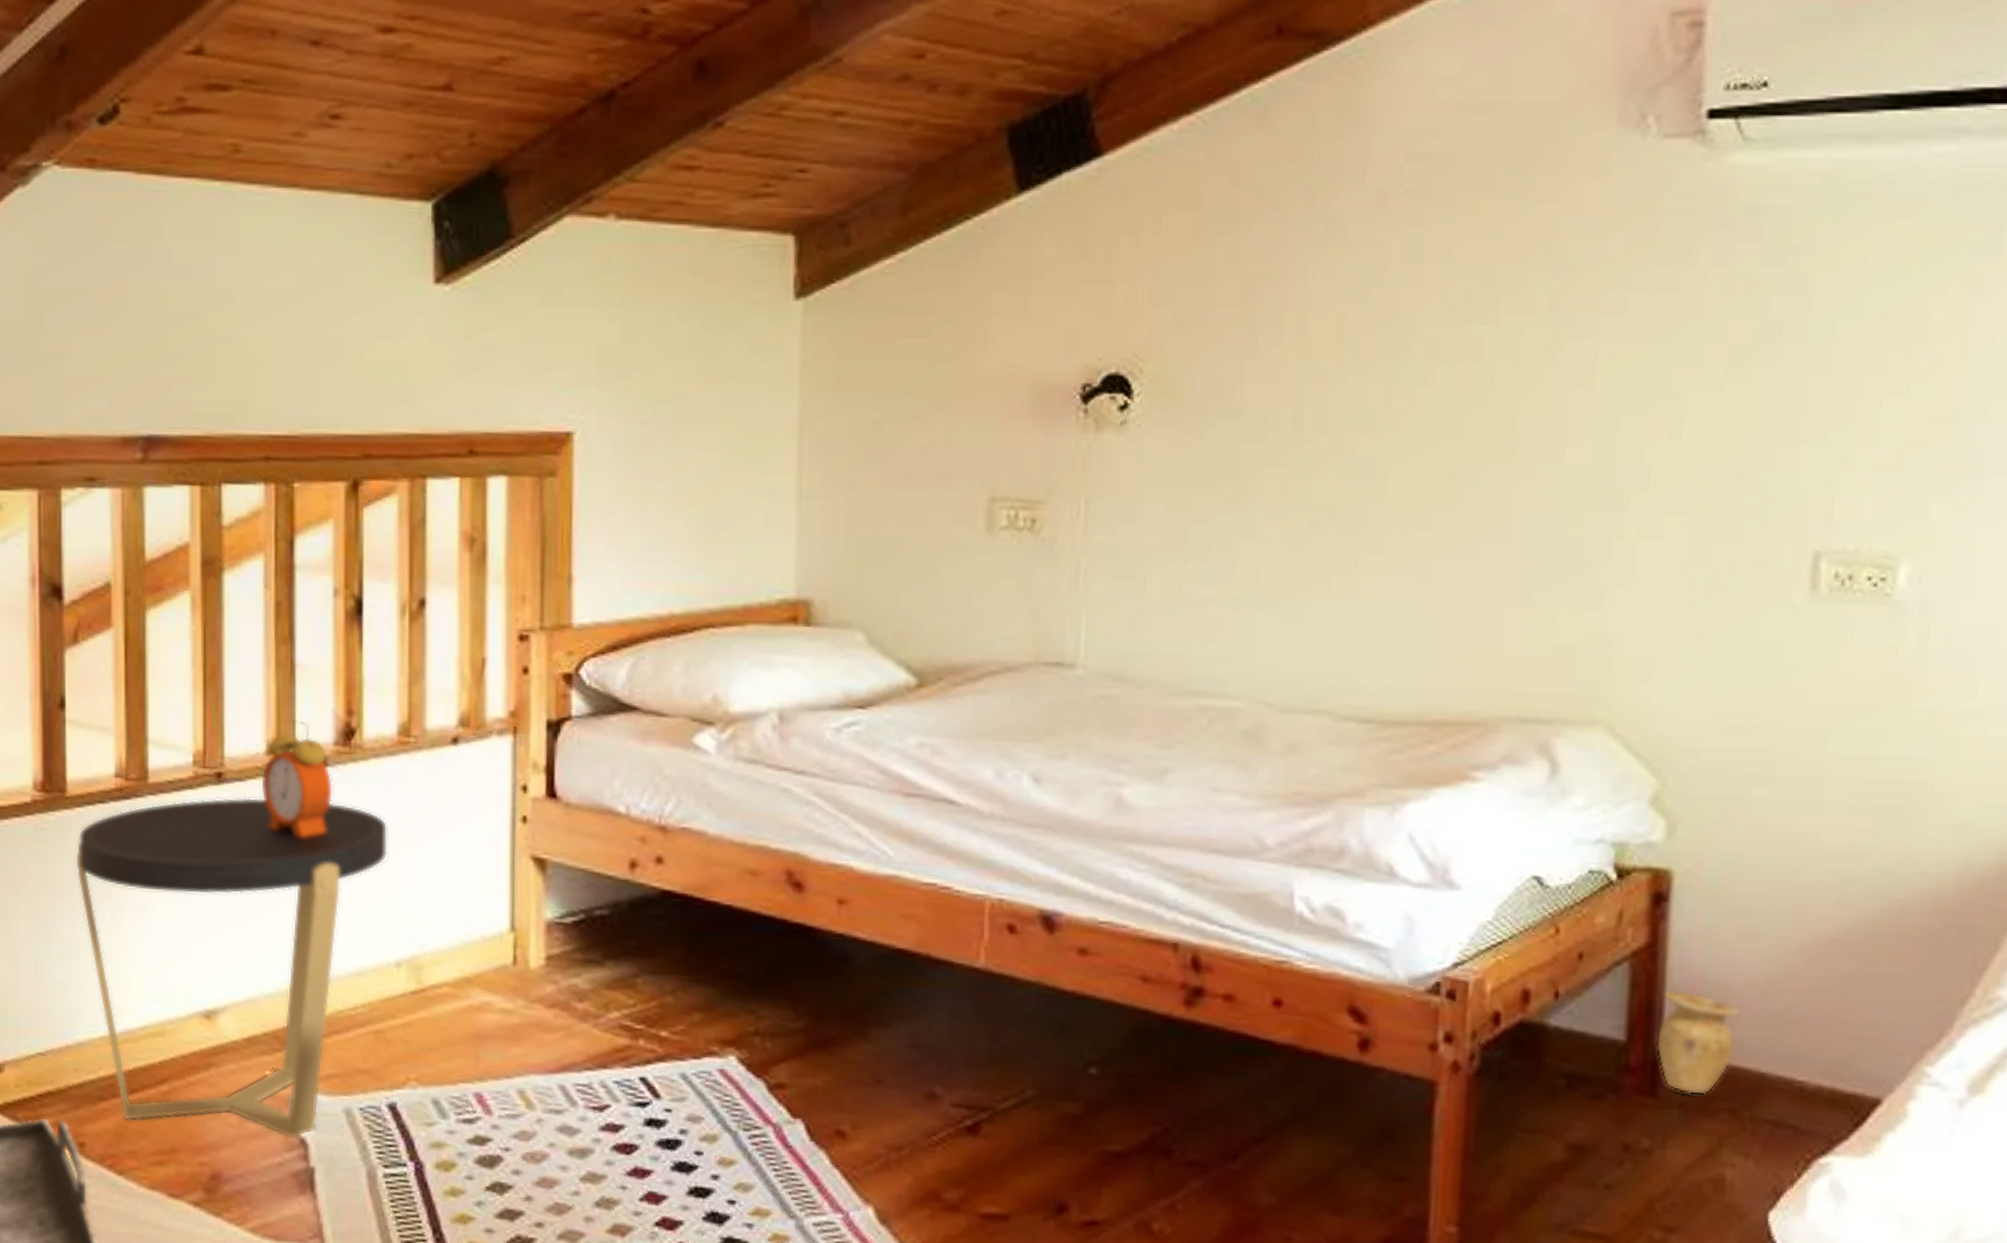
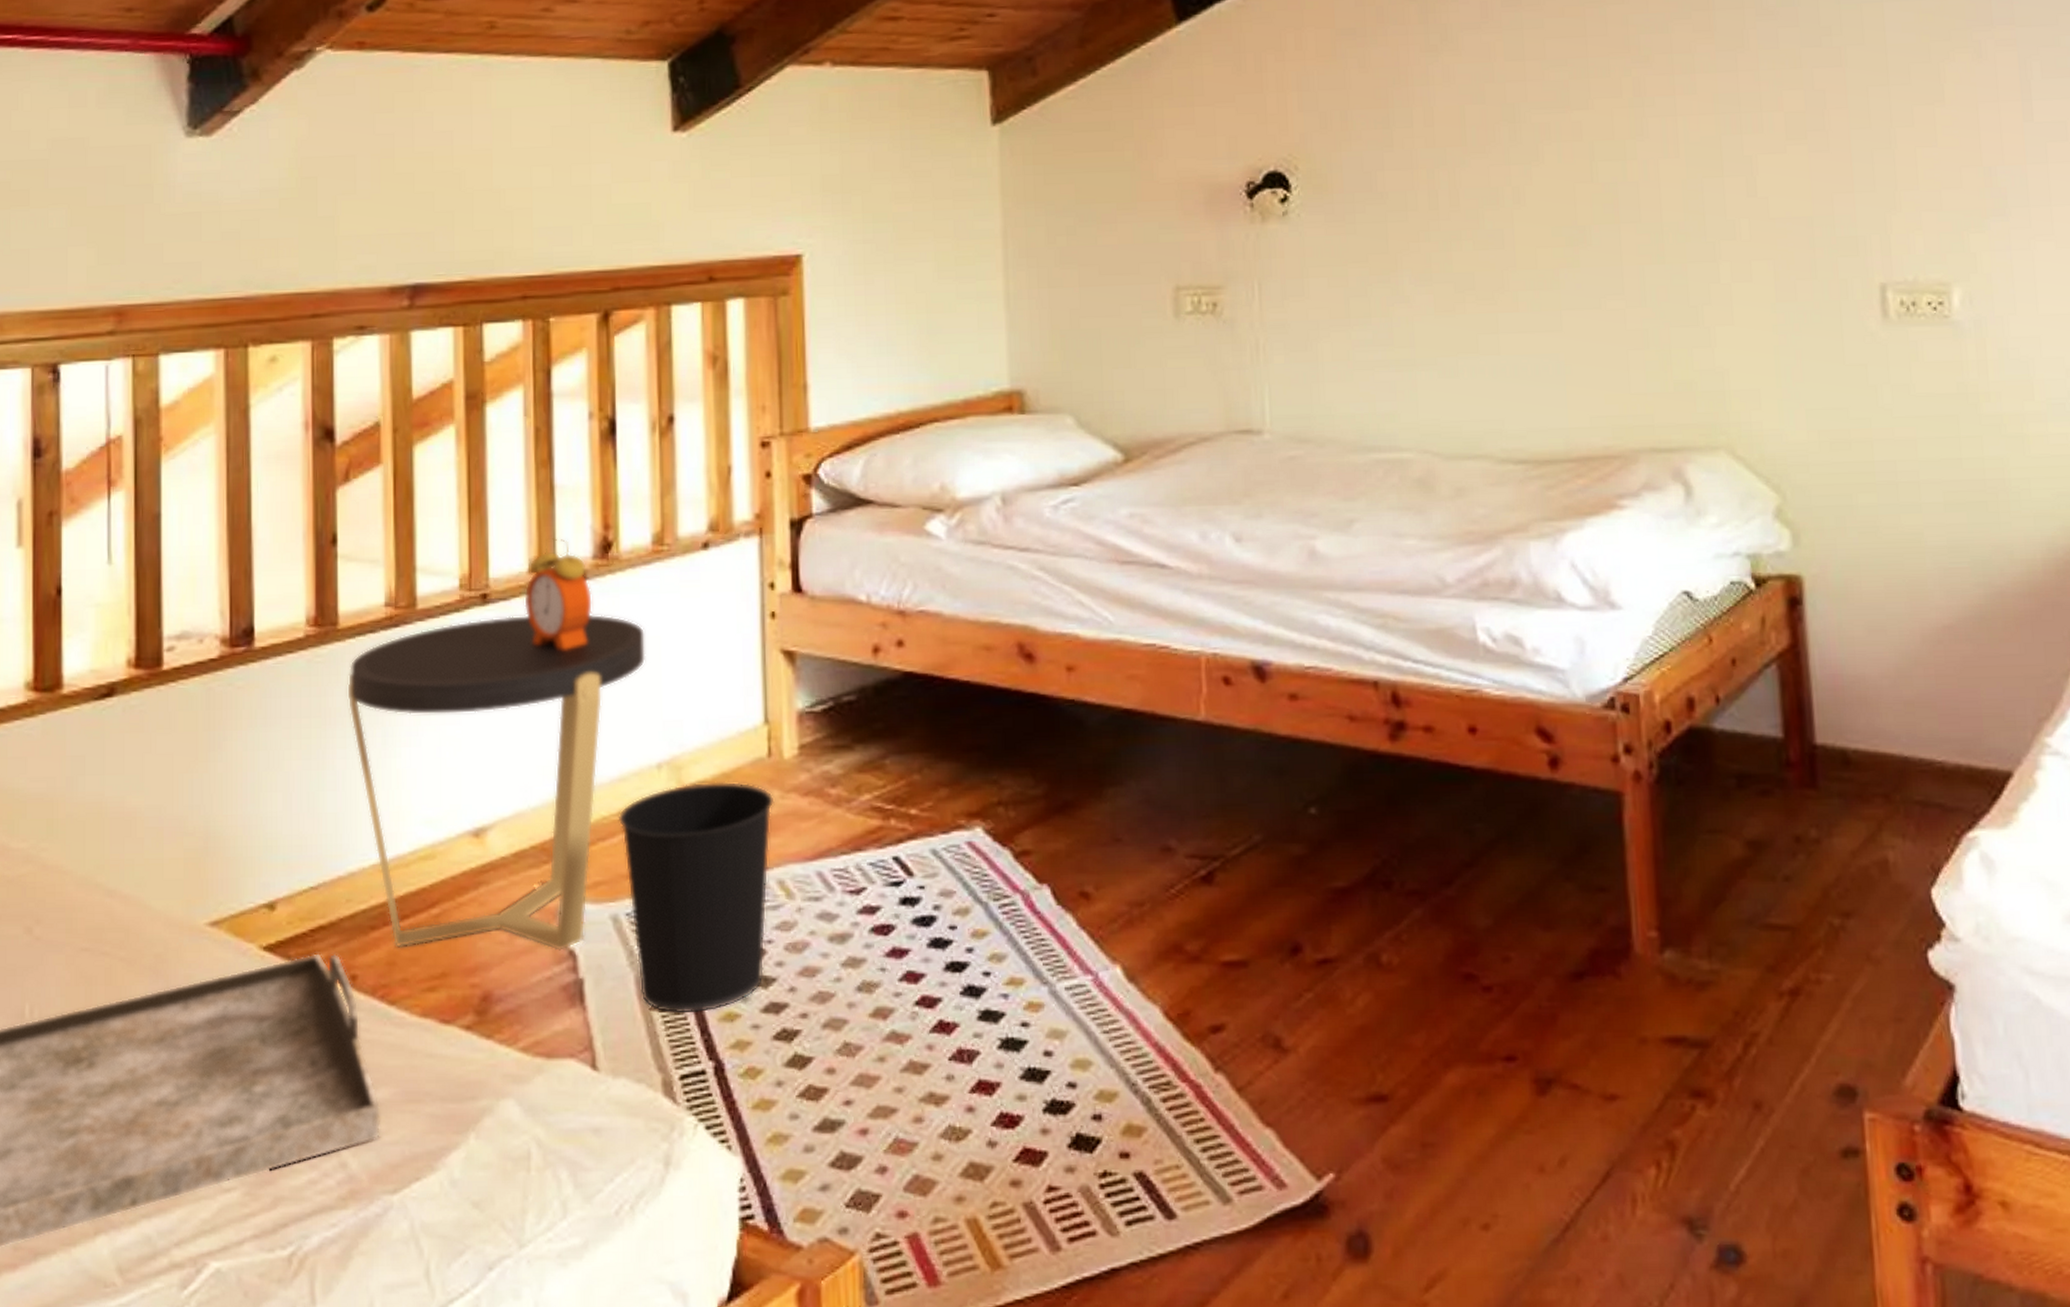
wastebasket: none [354,984,518,1213] -> present [618,781,775,1014]
vase: present [1655,988,1740,1096] -> none [1809,685,1880,784]

